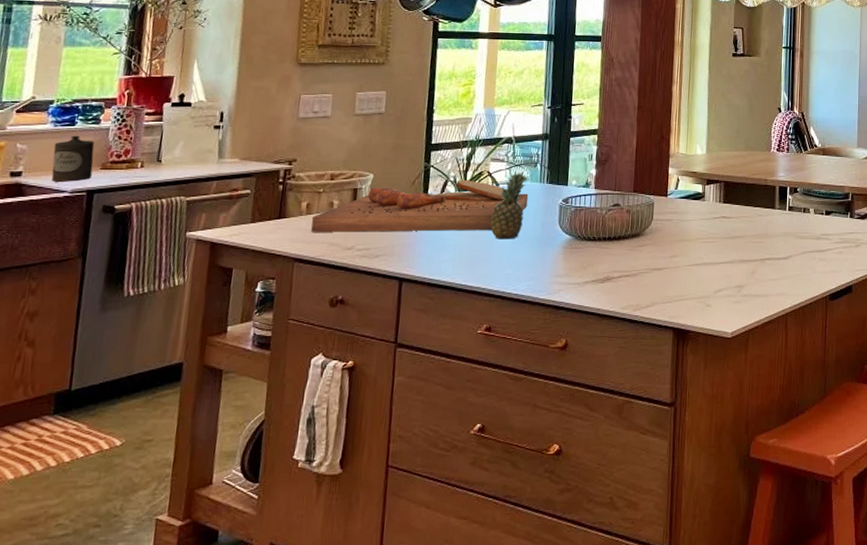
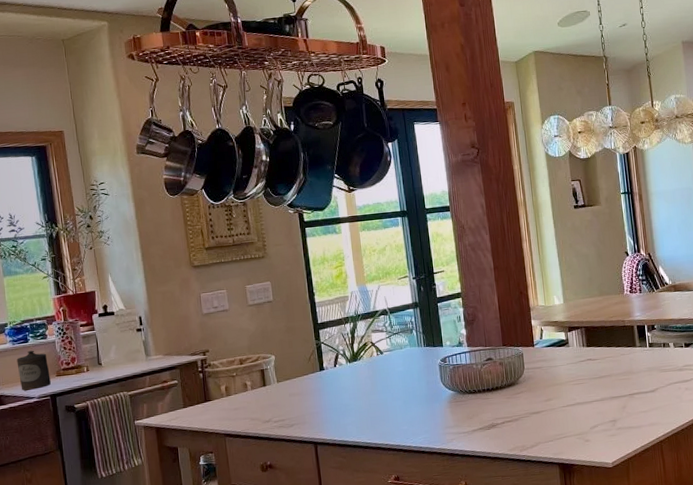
cutting board: present [311,179,529,232] -> none [231,351,411,411]
fruit: present [491,171,530,239] -> none [381,338,410,401]

